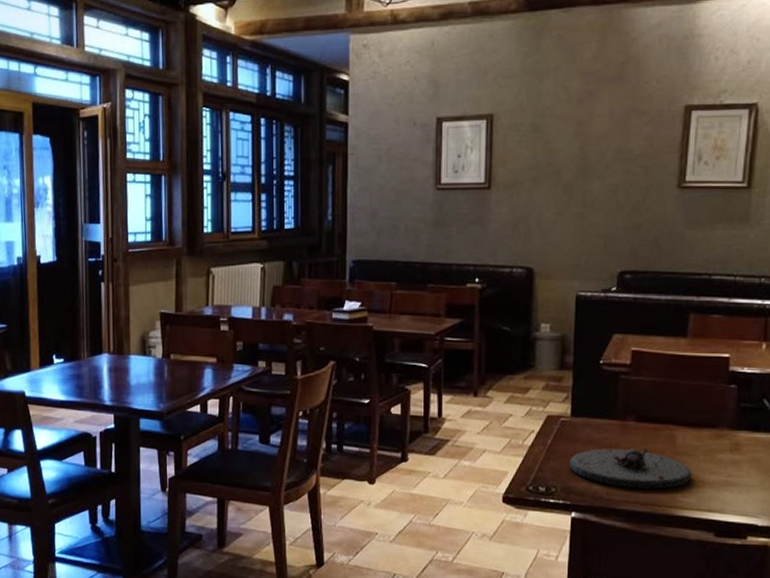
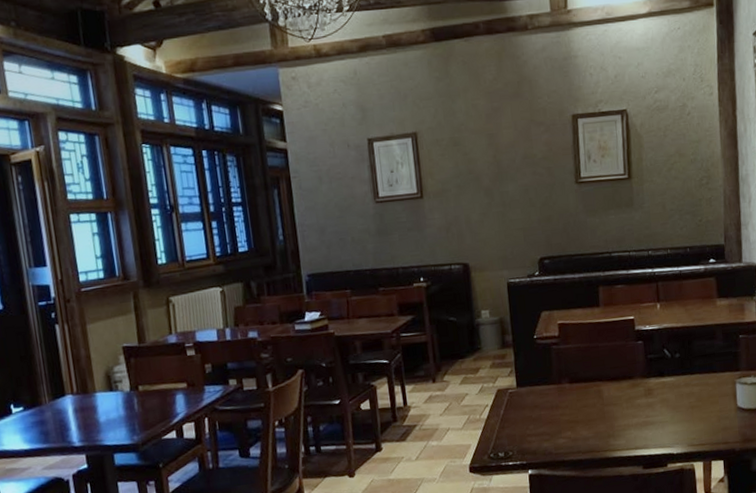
plate: present [569,447,692,490] -> none [521,404,619,442]

